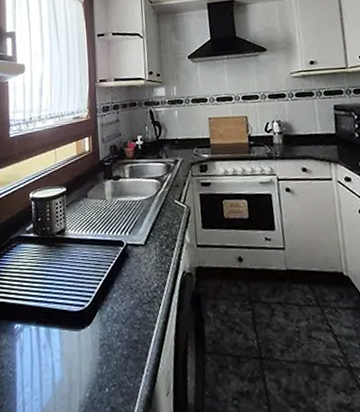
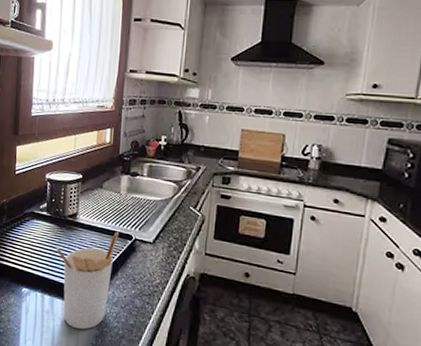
utensil holder: none [46,239,110,360] -> present [56,231,120,330]

